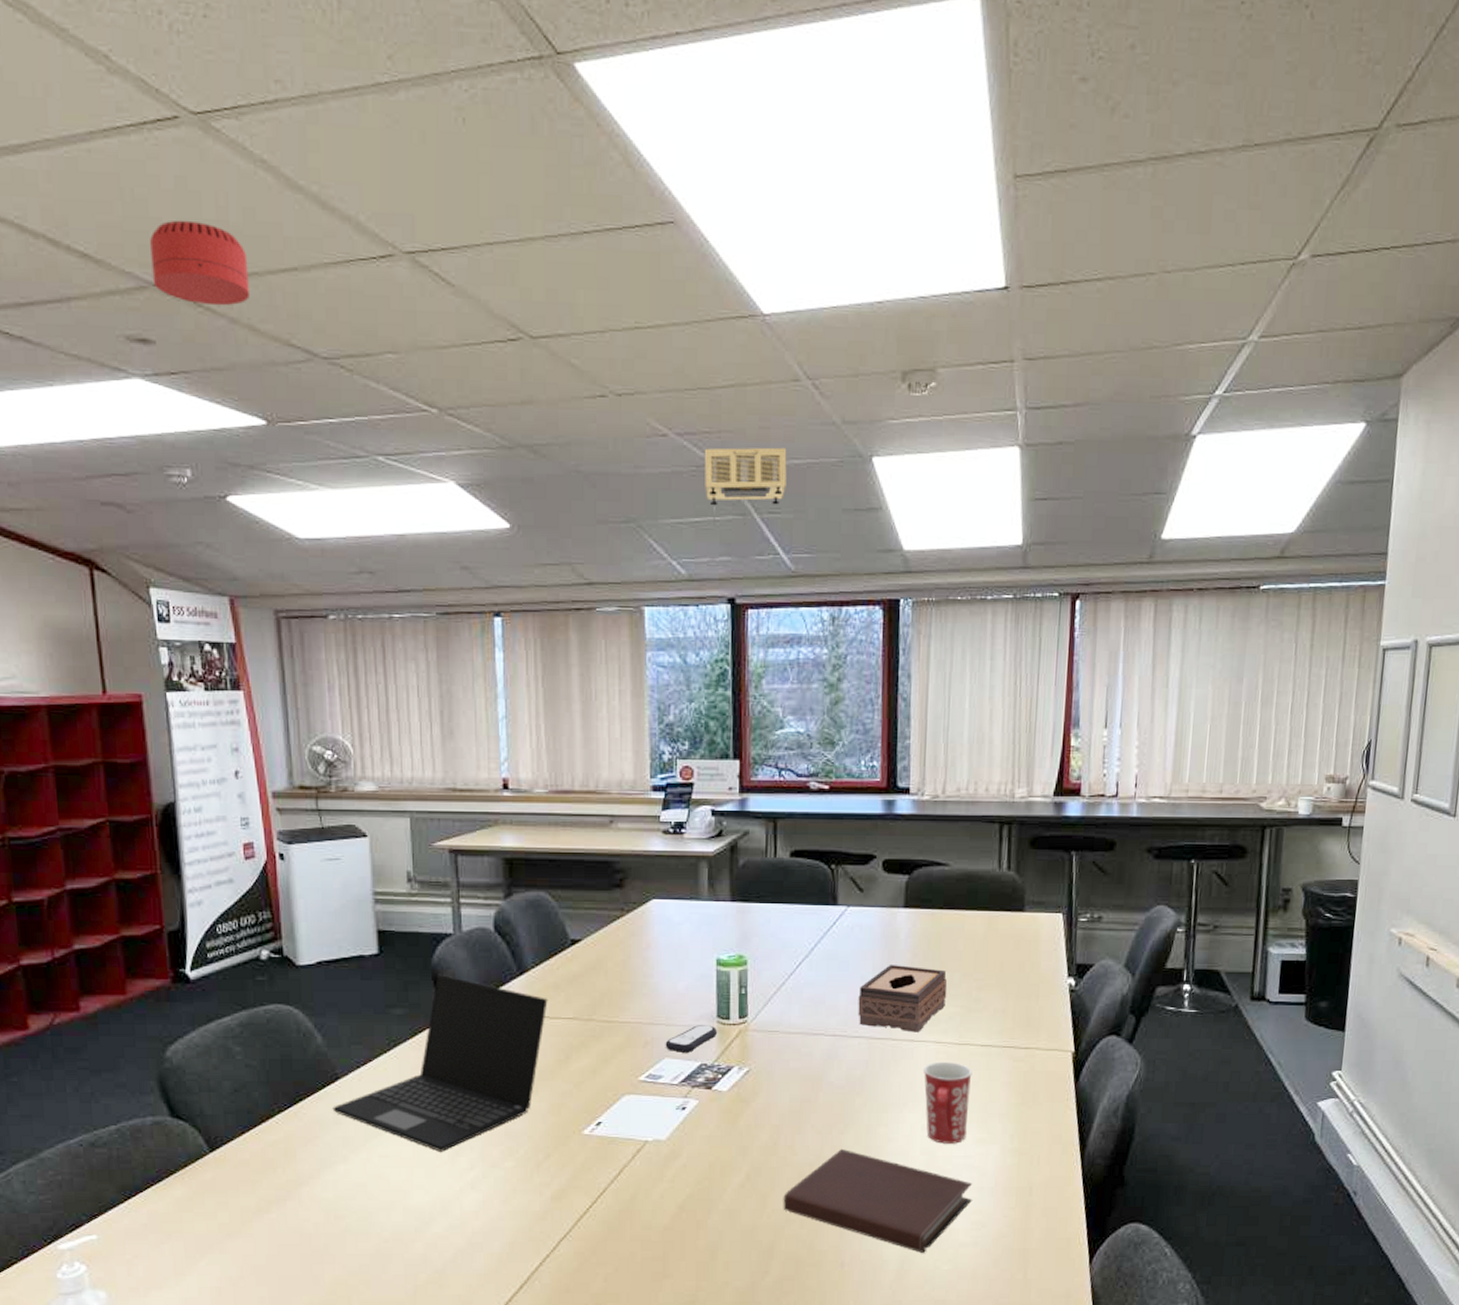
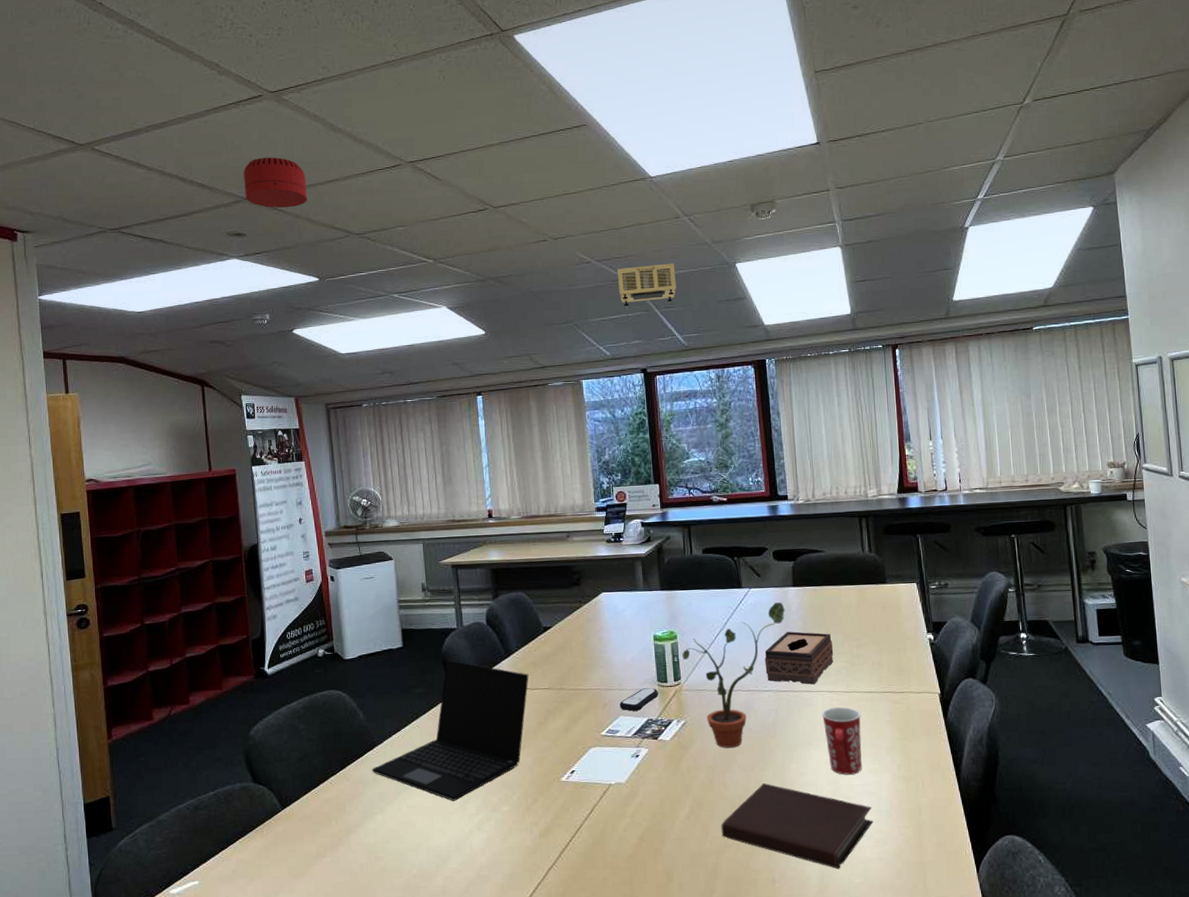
potted plant: none [752,927,891,1104] -> present [682,602,785,748]

